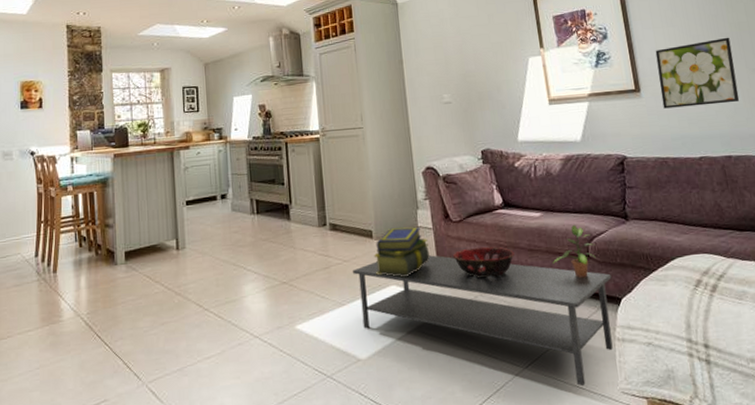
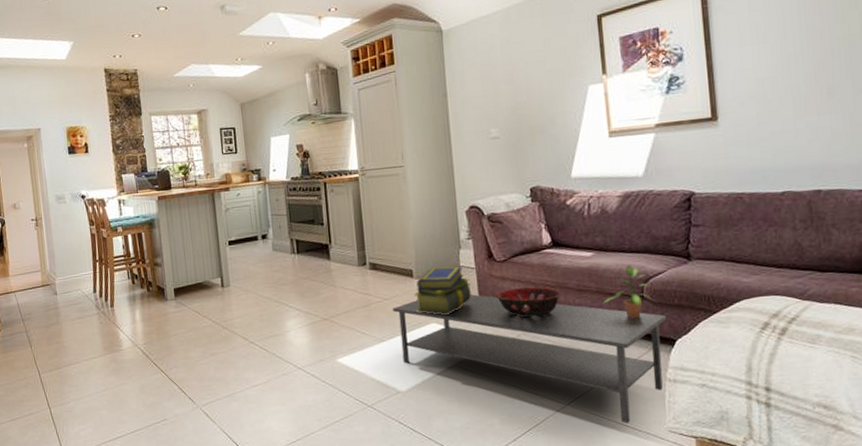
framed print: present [655,37,740,109] -> none [740,53,839,139]

